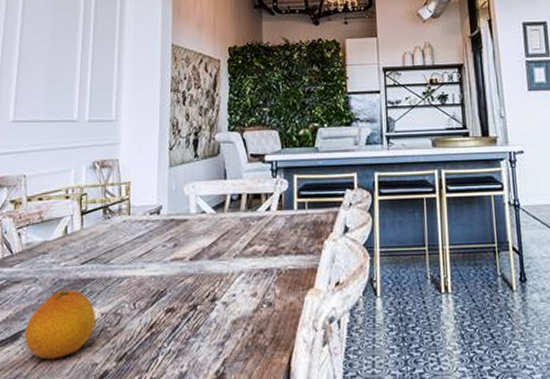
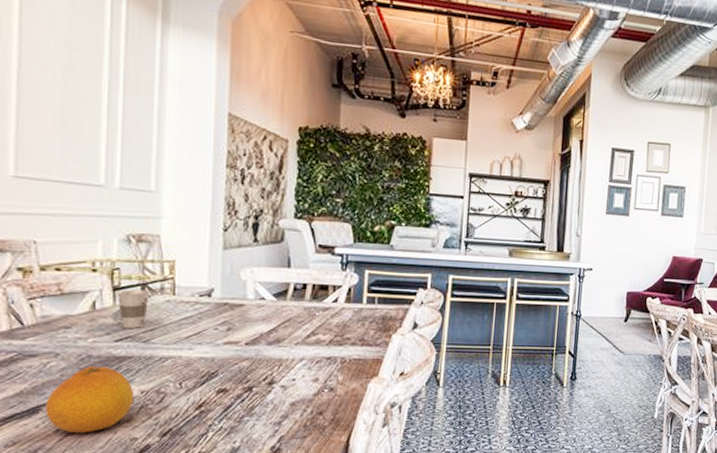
cup: none [78,212,112,252] -> present [109,289,152,329]

